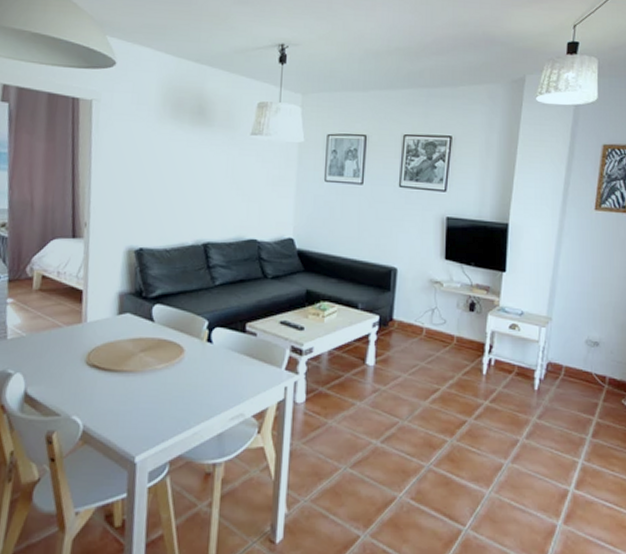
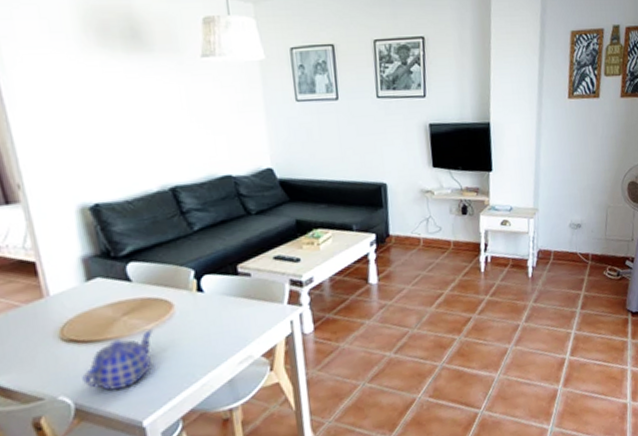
teapot: none [95,369,162,420] -> present [82,329,153,391]

